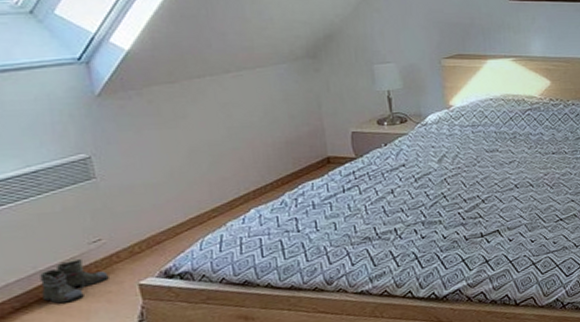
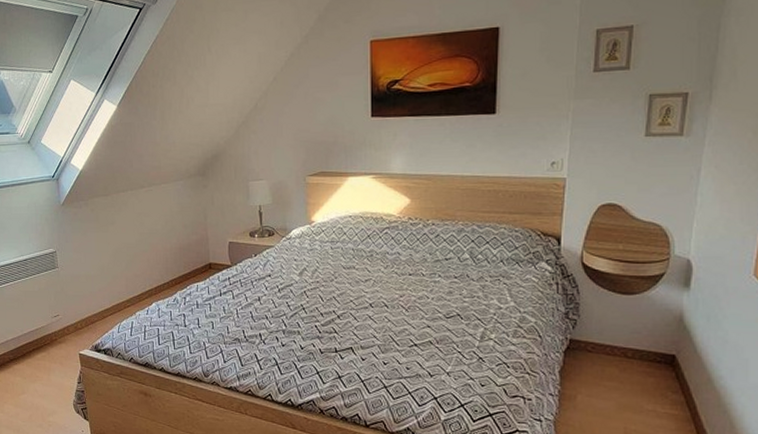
boots: present [40,259,109,307] -> none [23,329,62,361]

